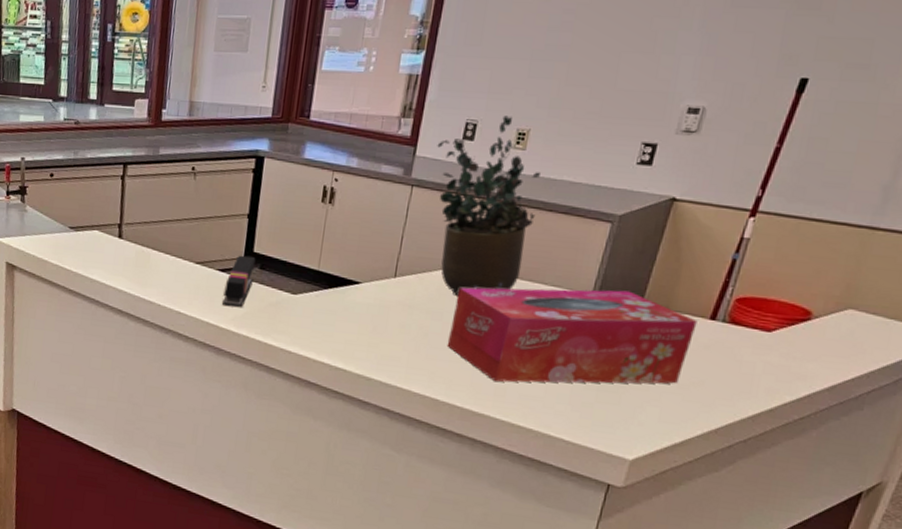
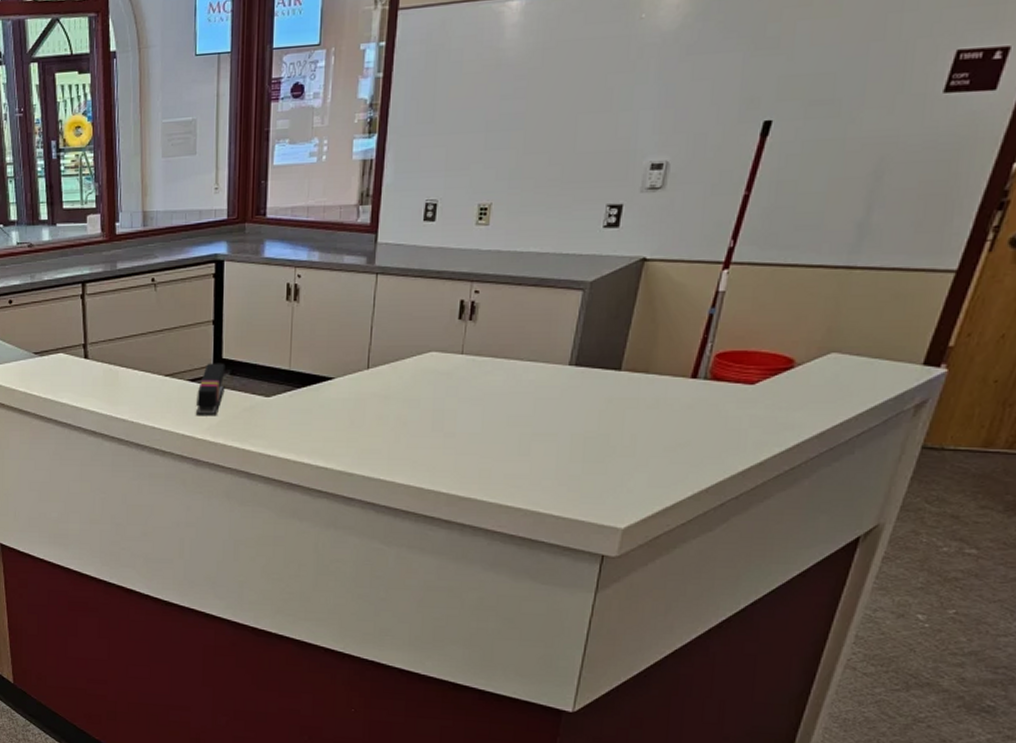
potted plant: present [437,115,540,298] -> none [398,191,506,383]
tissue box: present [446,287,698,384] -> none [427,358,679,464]

